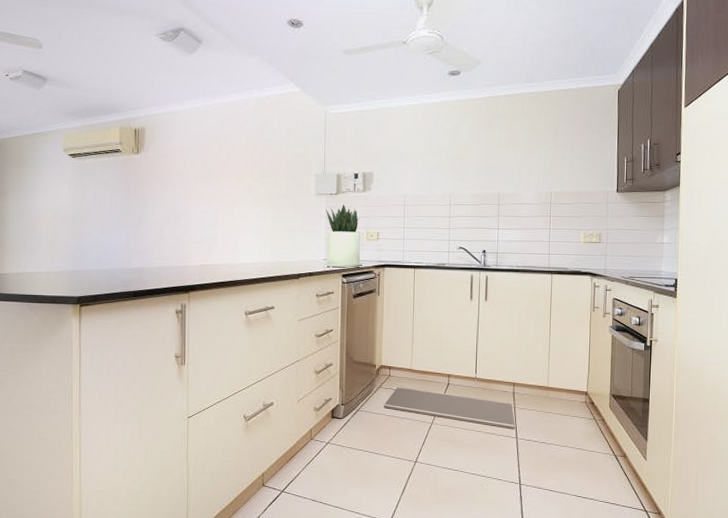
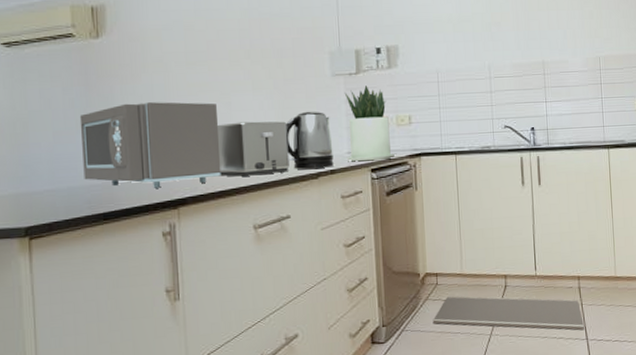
microwave: none [121,207,224,275] -> present [79,102,221,188]
toaster: none [222,227,277,273] -> present [217,121,289,178]
kettle: none [276,222,313,271] -> present [286,111,334,169]

